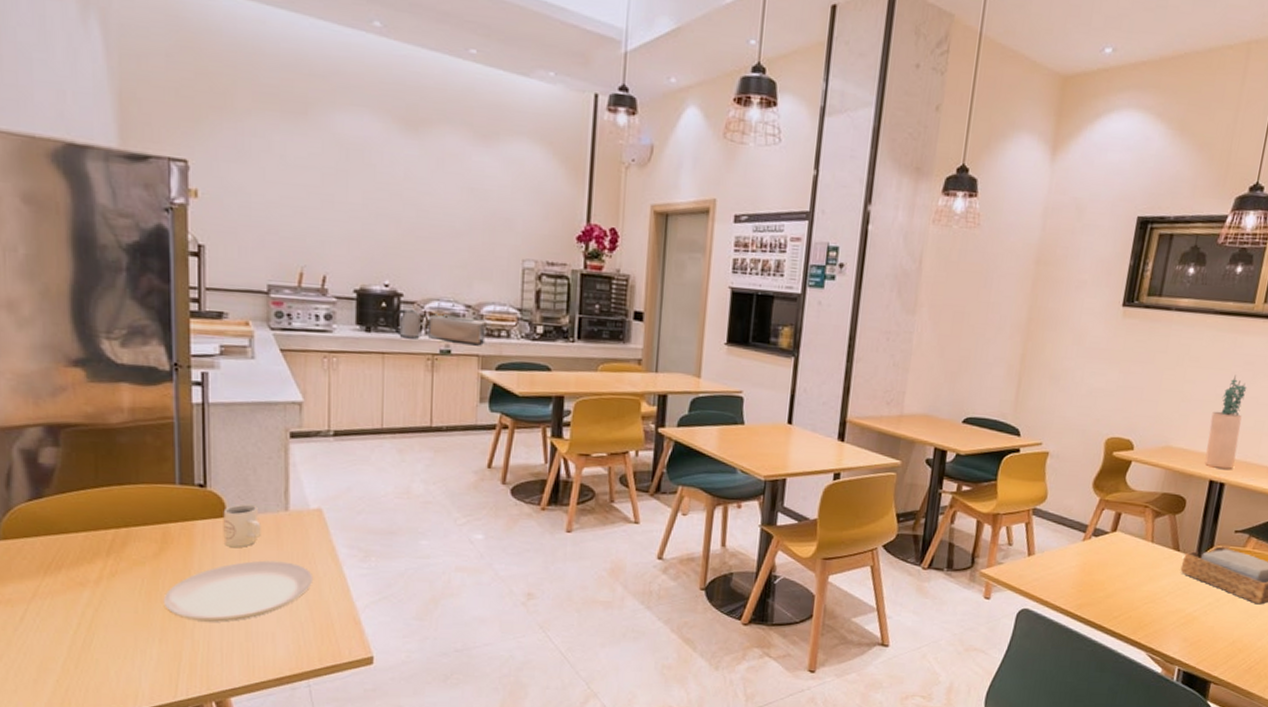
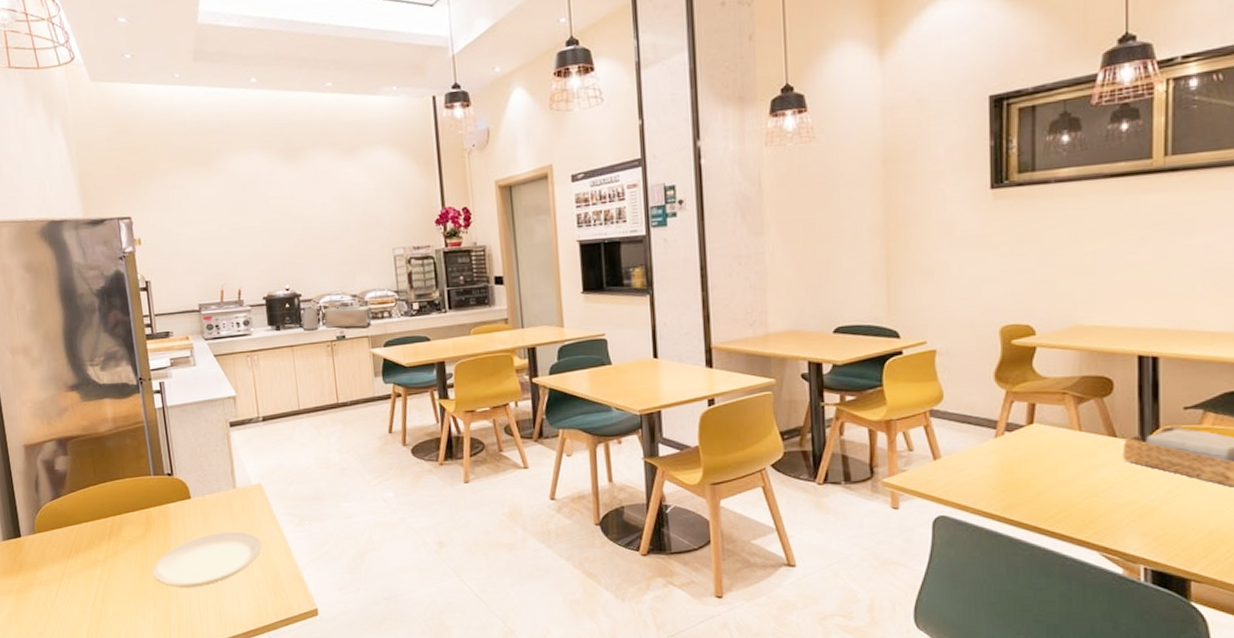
mug: present [223,504,261,548] -> none [187,486,218,524]
vase: present [1204,374,1247,470] -> none [1125,238,1166,342]

